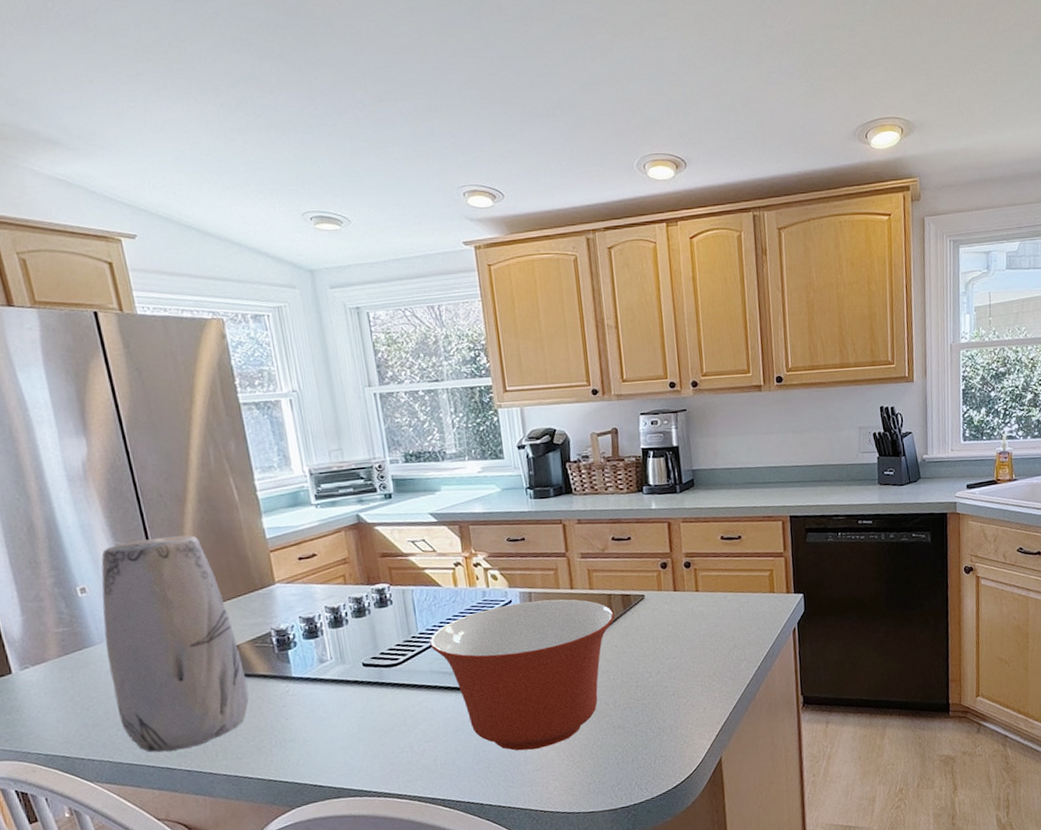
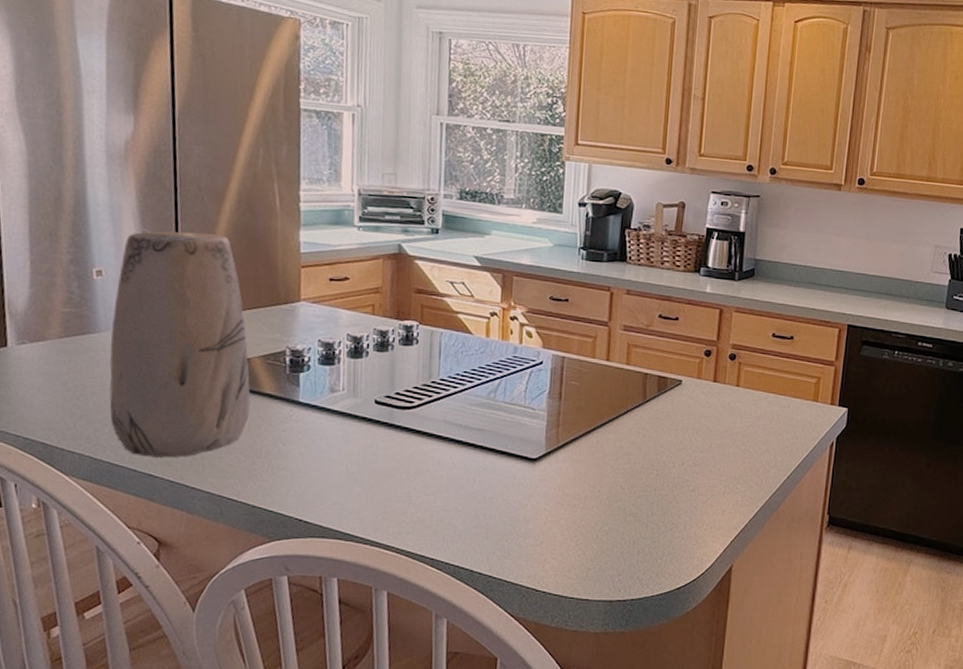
mixing bowl: present [430,599,614,751] -> none [449,365,647,523]

